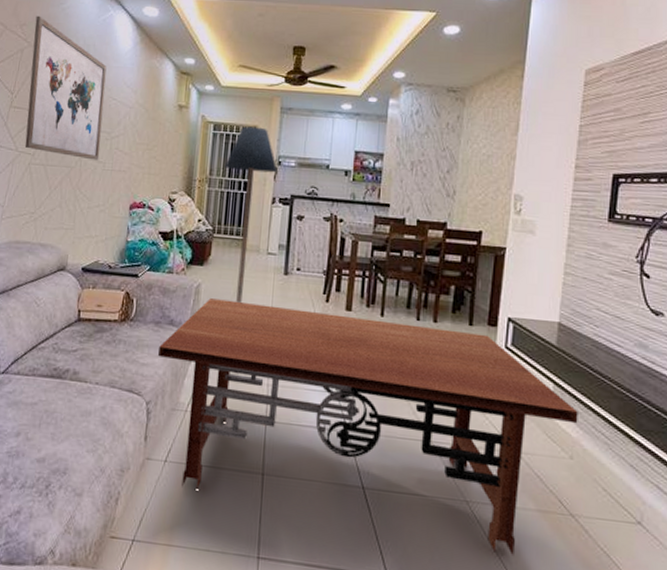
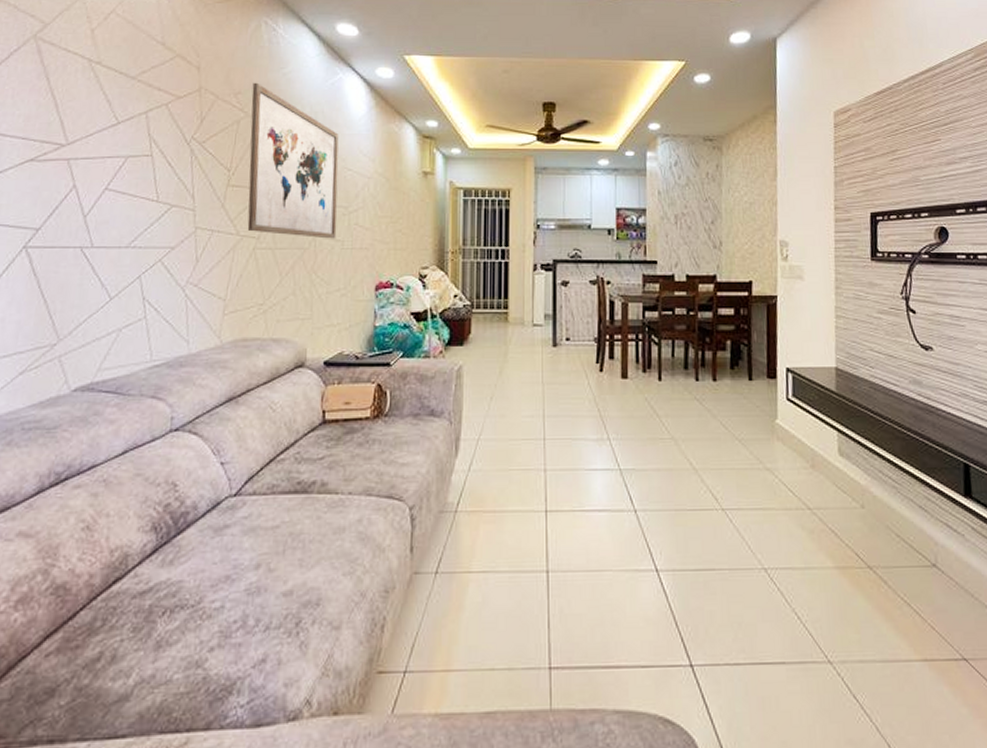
coffee table: present [158,298,578,555] -> none [420,381,865,620]
floor lamp: present [224,126,278,303] -> none [478,190,536,382]

